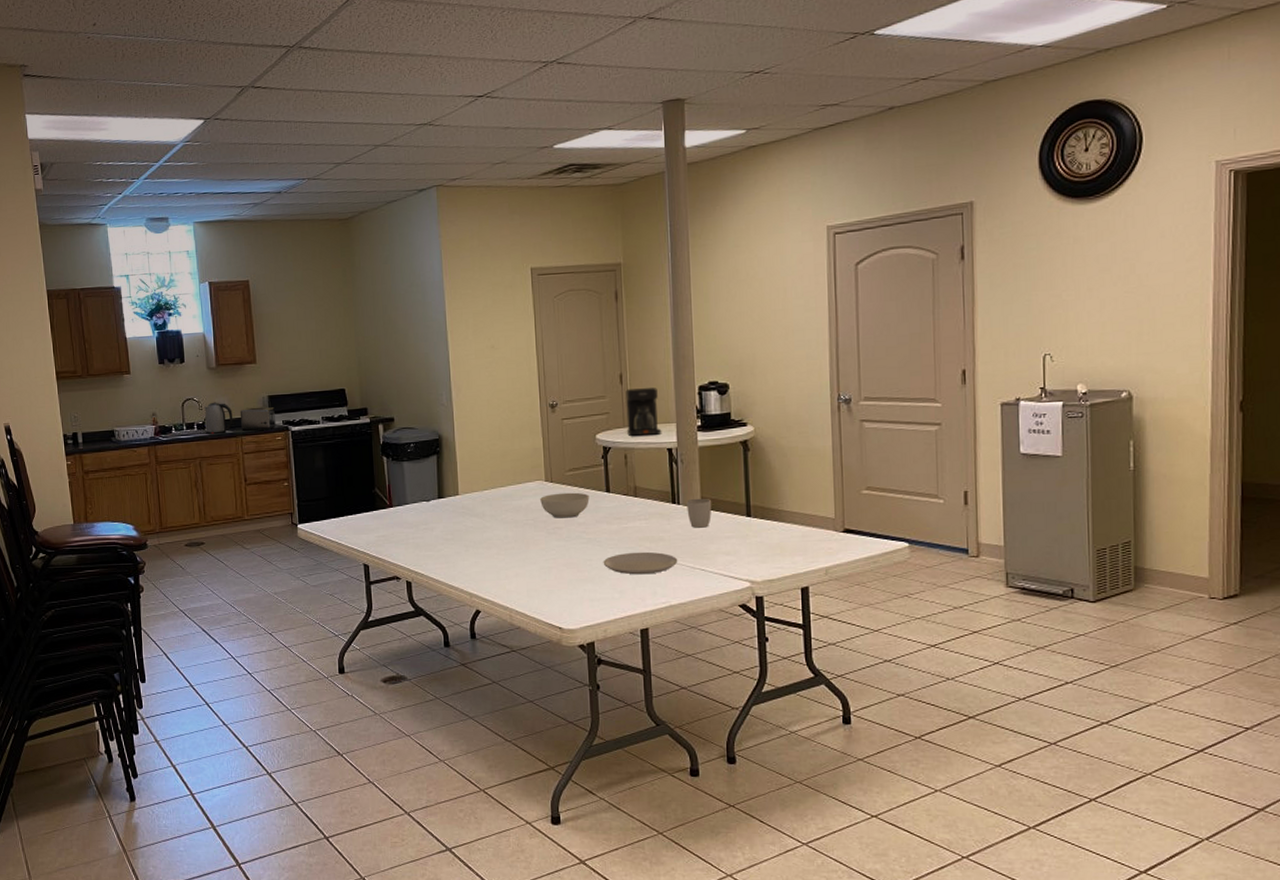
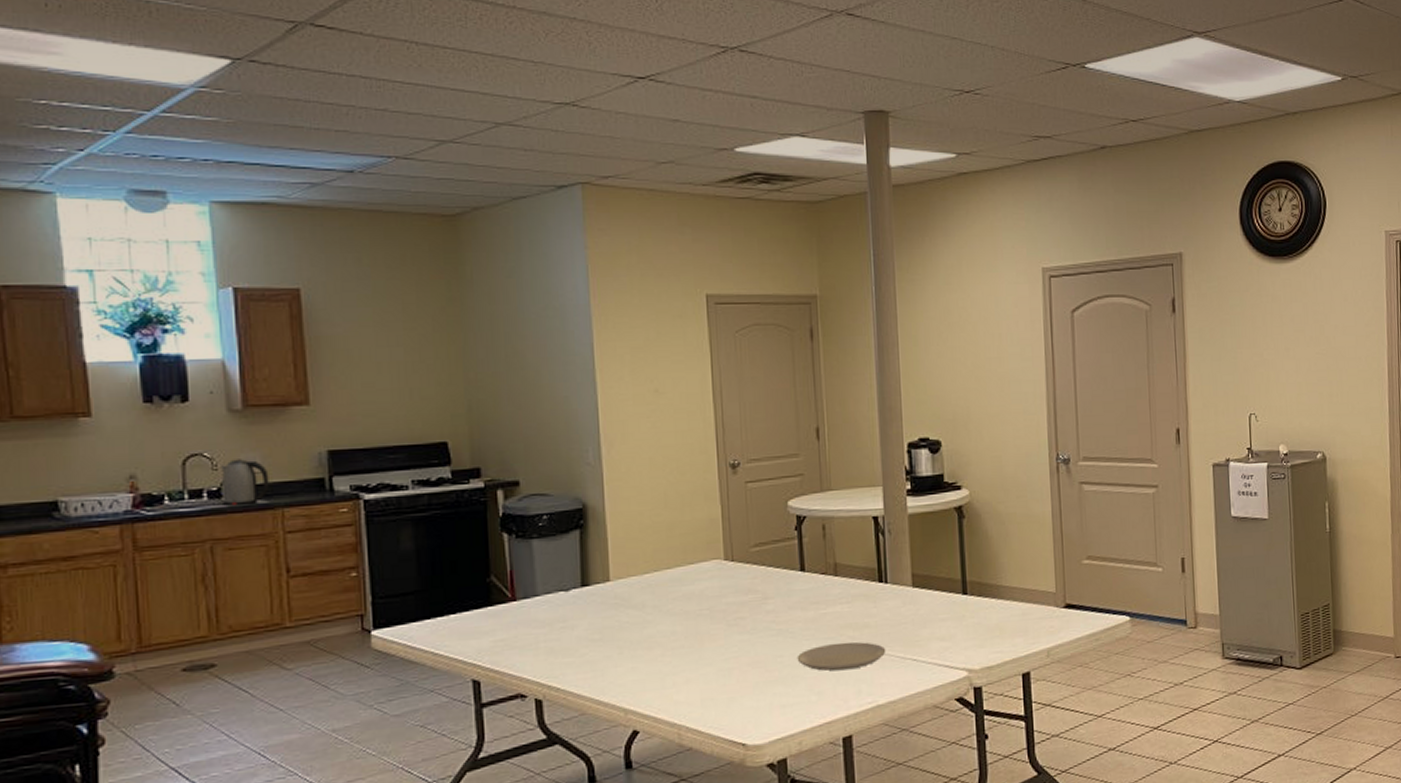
toaster: present [239,406,276,431] -> none [280,466,339,501]
bowl: present [540,492,590,518] -> none [718,572,780,606]
coffee maker: present [625,388,662,437] -> none [823,444,866,503]
cup: present [686,498,712,528] -> none [895,574,925,611]

